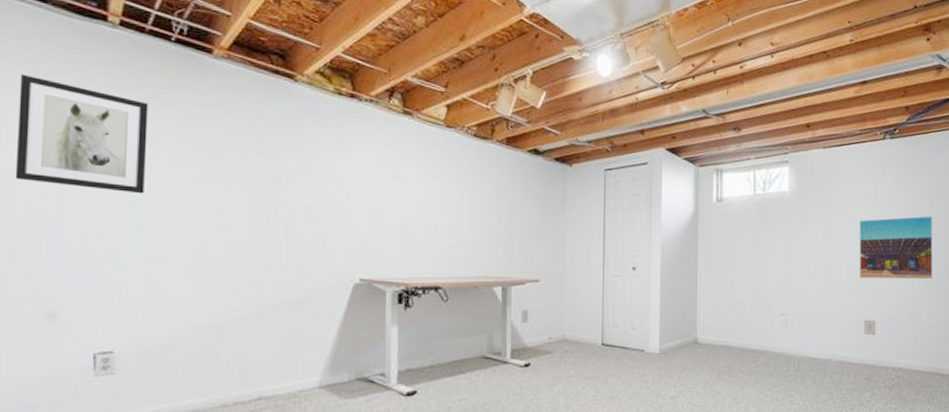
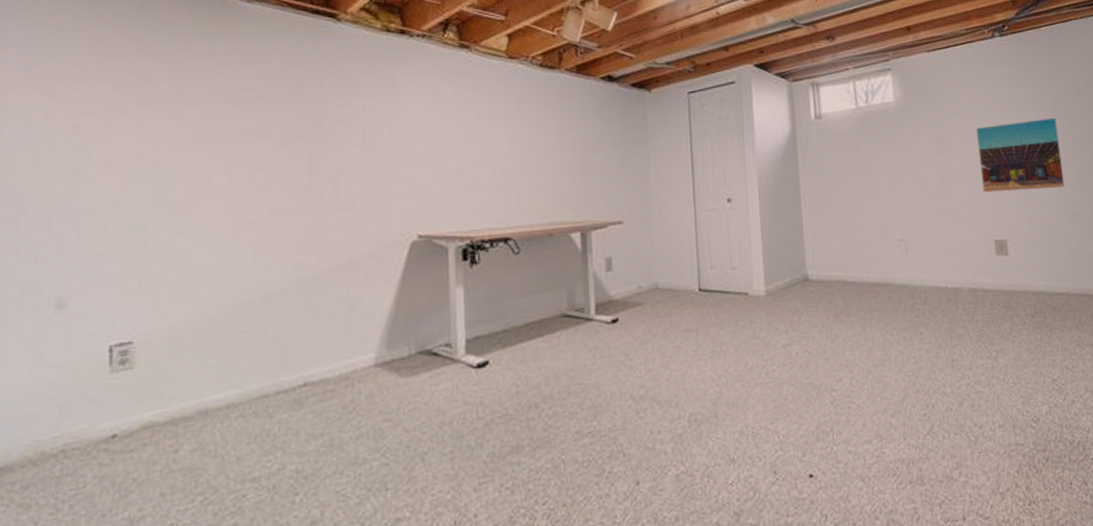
wall art: present [15,74,148,194] -> none [21,34,173,158]

